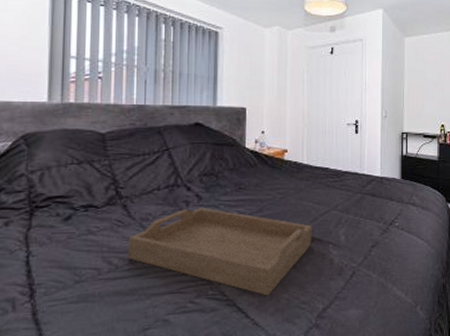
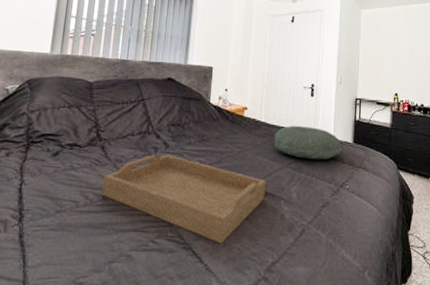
pillow: none [319,165,390,200] -> present [274,125,342,160]

